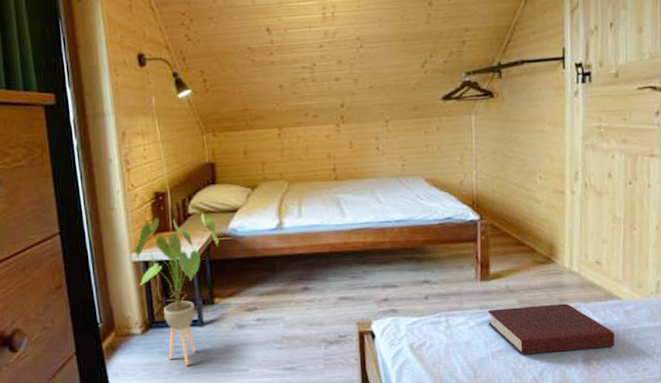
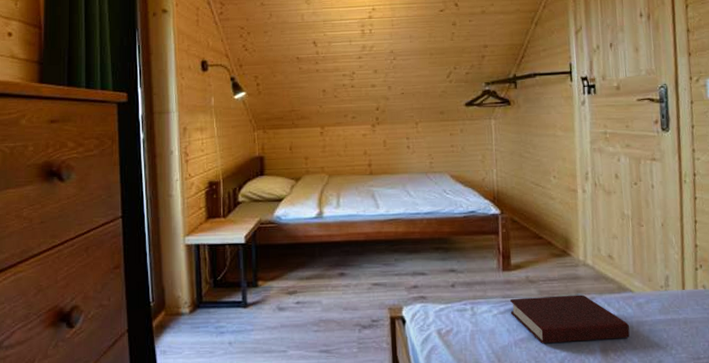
house plant: present [134,213,220,366] -> none [187,202,265,346]

